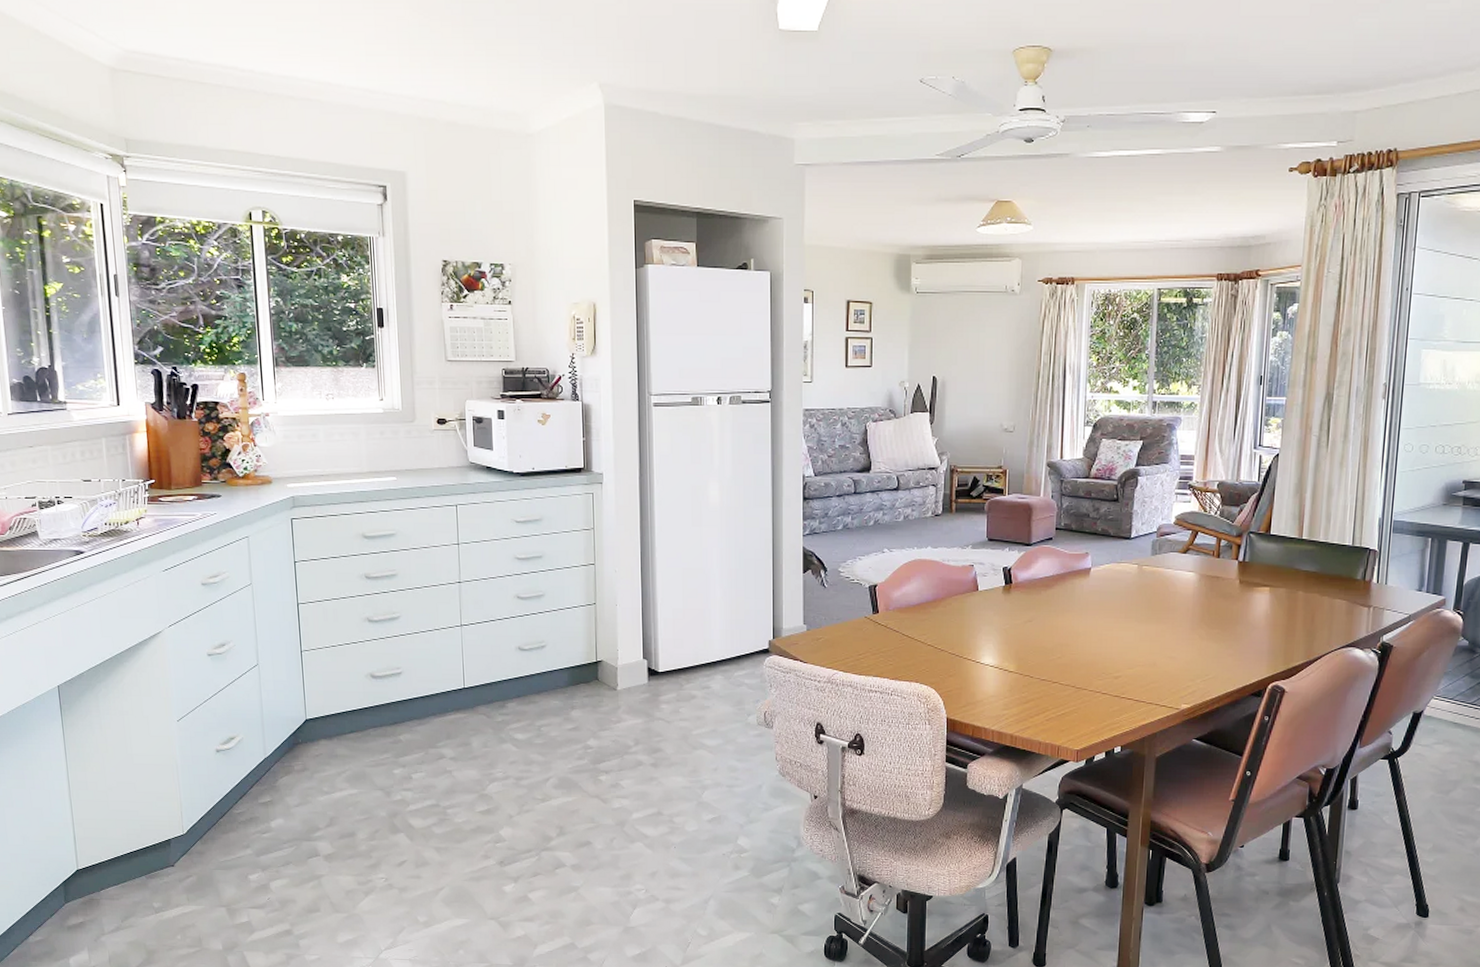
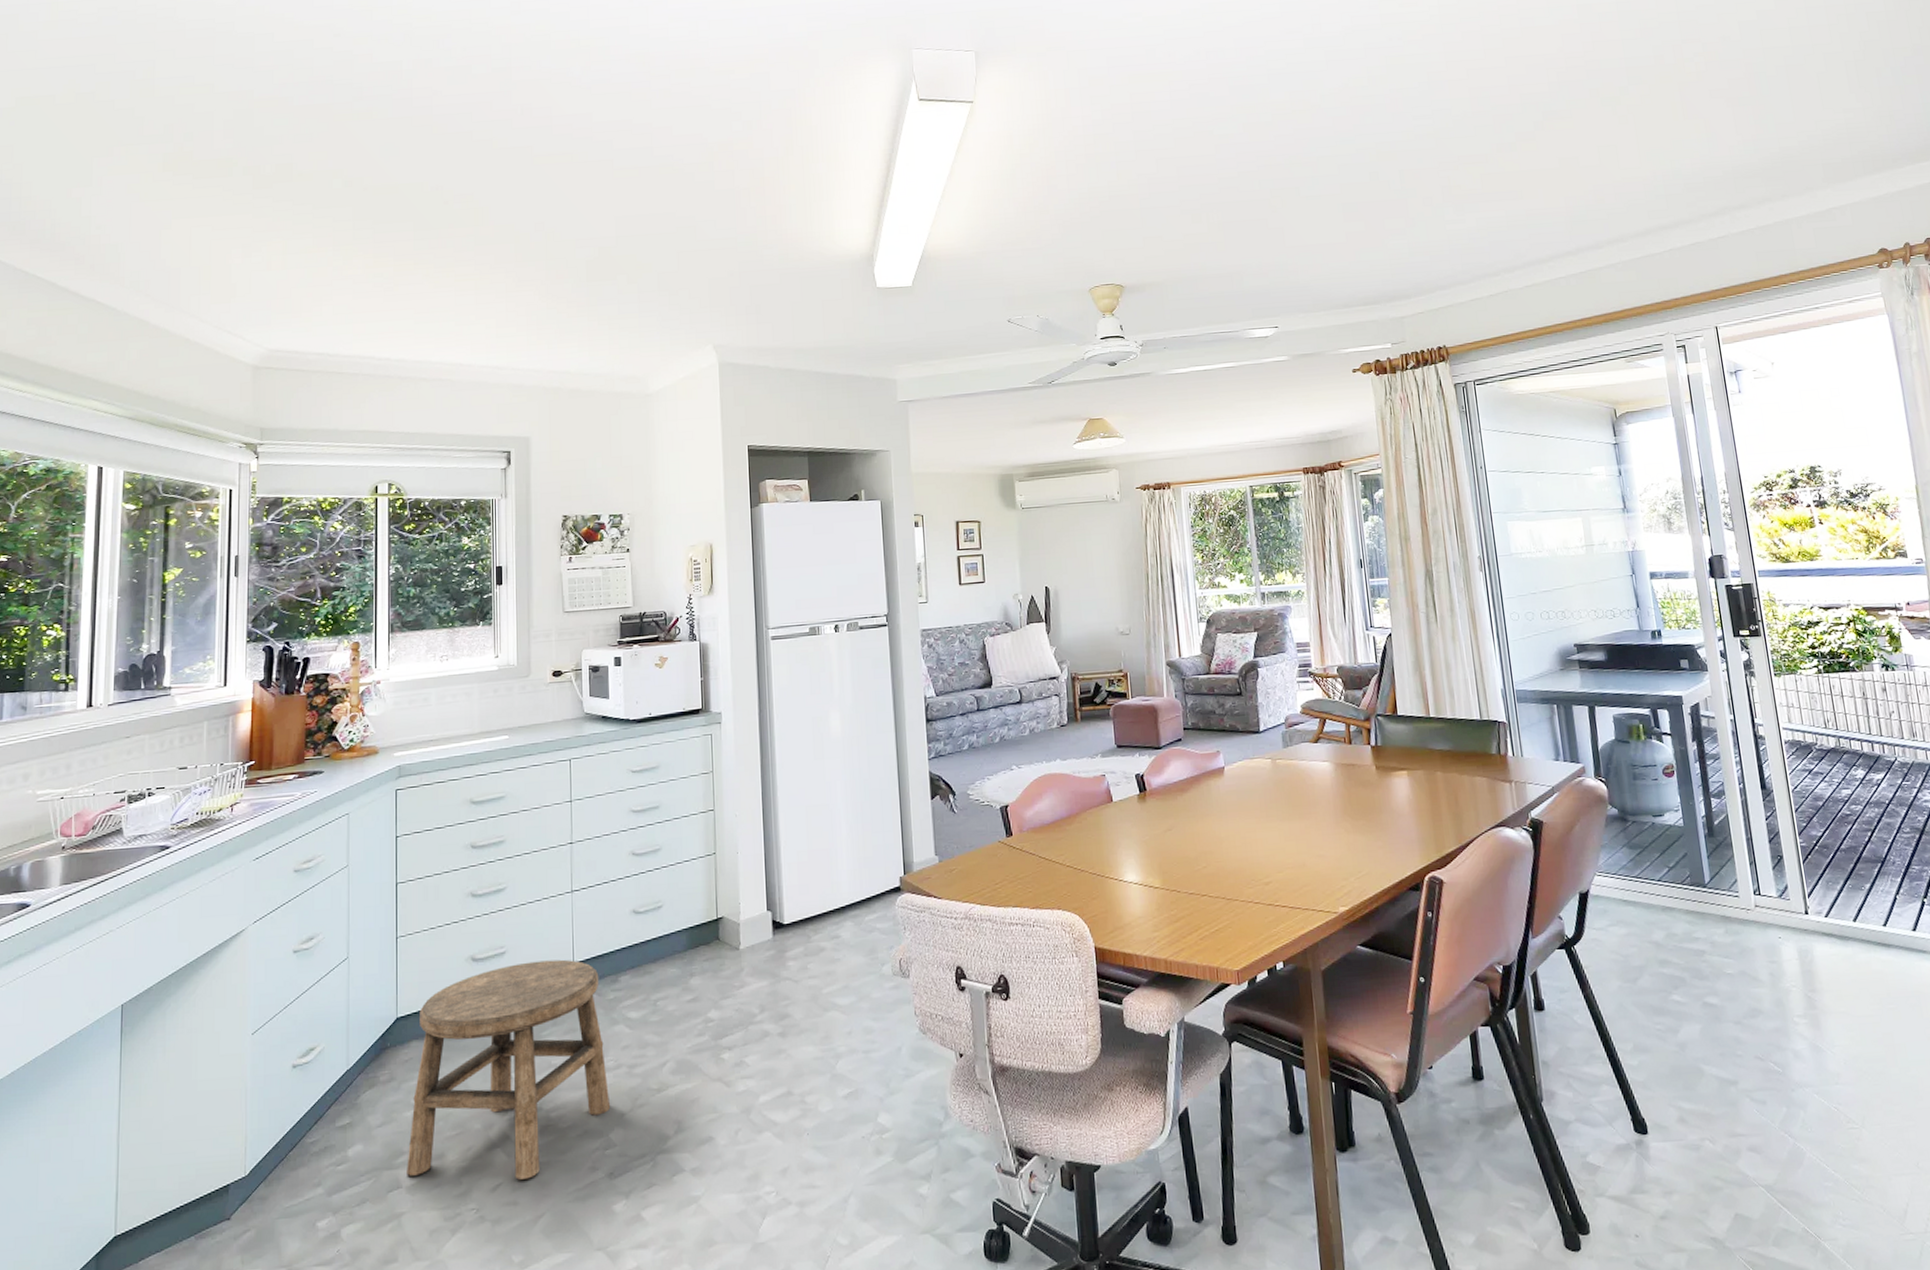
stool: none [323,683,500,859] -> present [407,959,611,1180]

